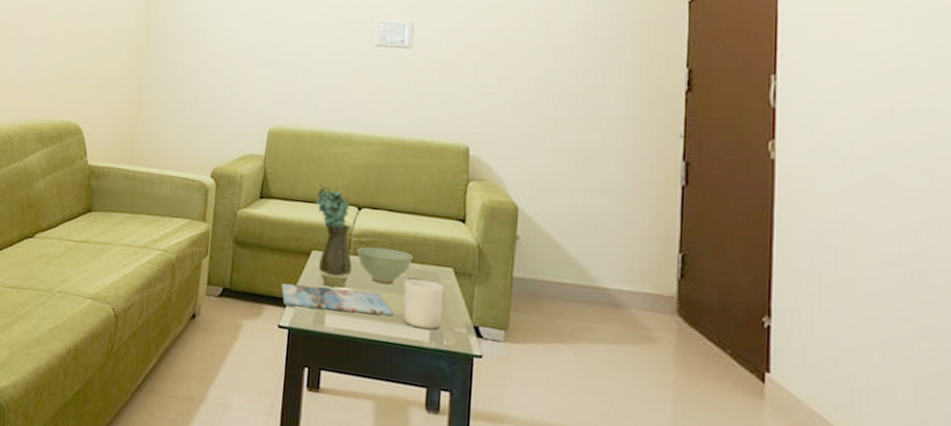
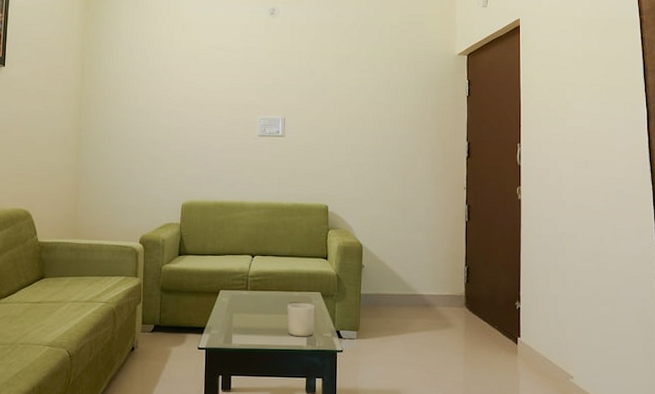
magazine: present [281,283,393,316] -> none [198,315,281,333]
vase: present [315,184,352,288] -> none [221,241,249,315]
bowl: present [357,247,413,285] -> none [253,283,292,309]

